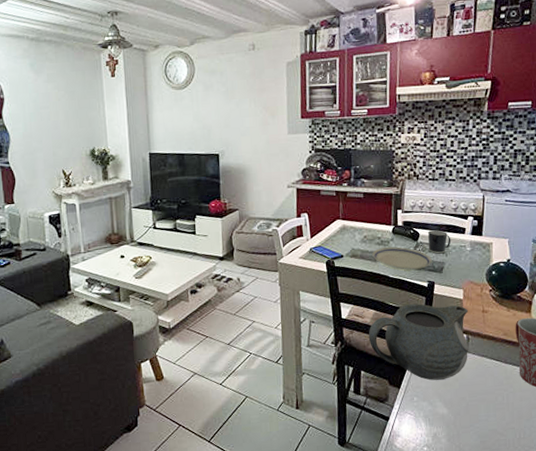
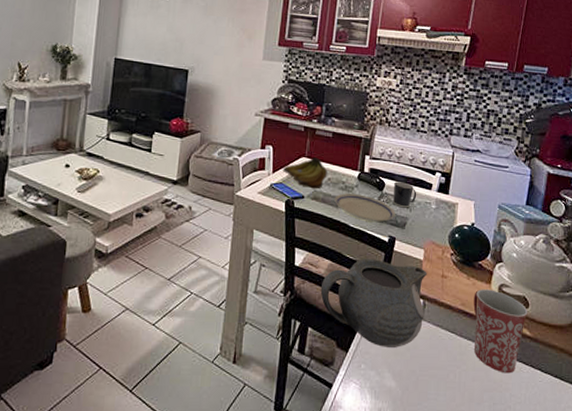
fruit: none [319,218,363,248] -> present [282,157,328,189]

